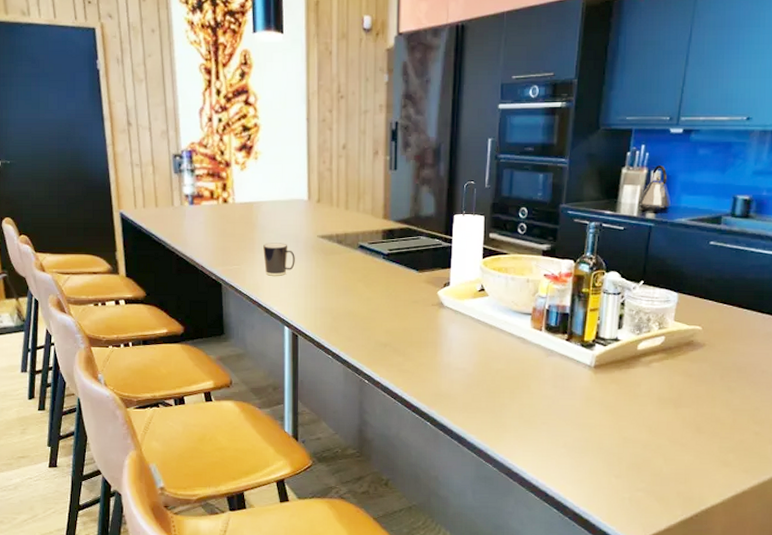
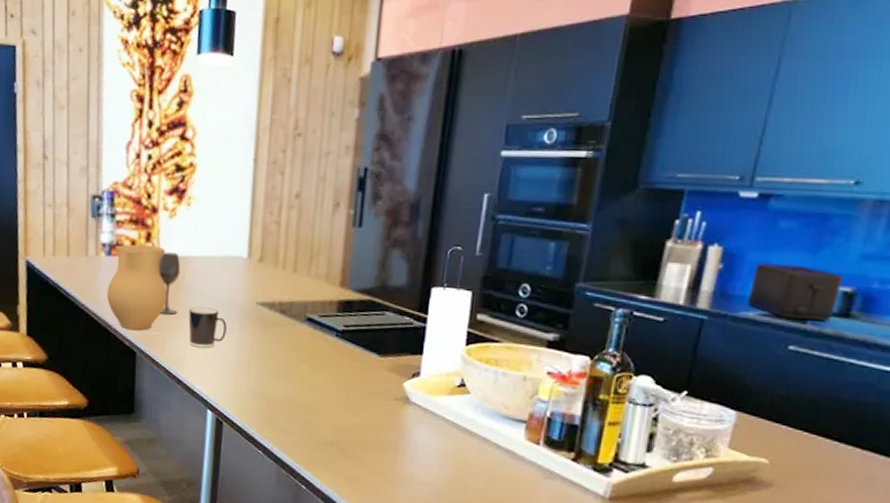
ceramic pitcher: none [192,194,244,265] -> present [106,244,168,330]
wine glass: none [234,199,253,250] -> present [157,252,181,315]
kettle: present [639,164,672,213] -> none [687,238,735,304]
toaster: none [680,181,743,221] -> present [747,263,842,321]

